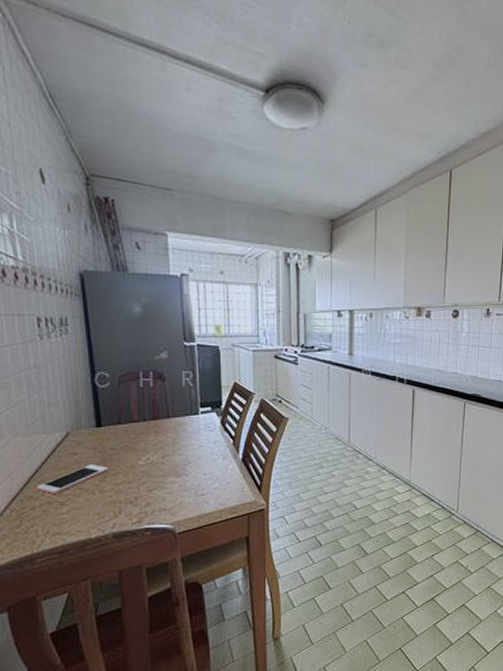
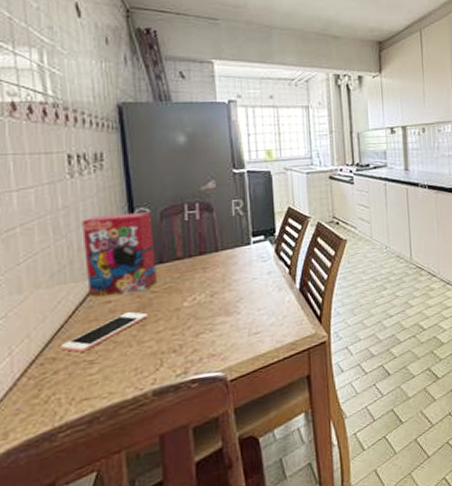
cereal box: none [51,376,116,449] -> present [82,212,157,298]

